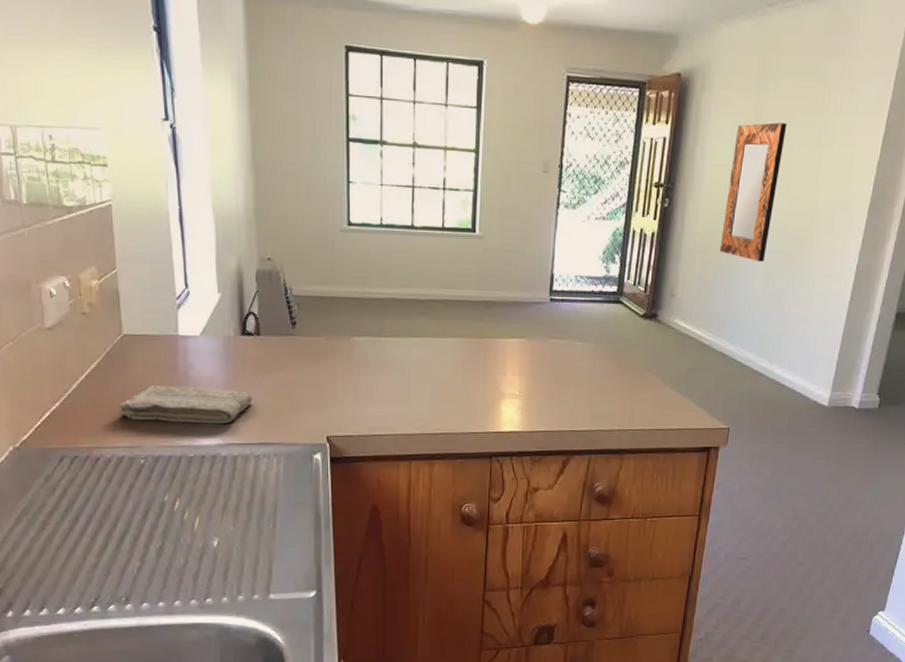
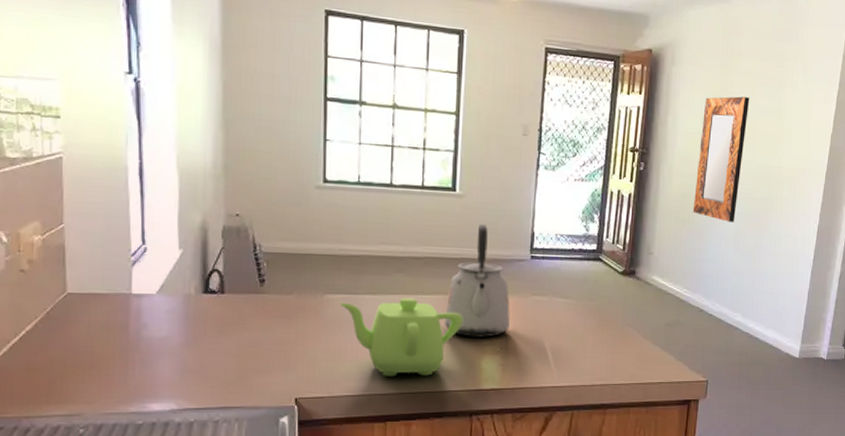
washcloth: present [119,384,253,425] -> none [57,346,214,388]
teapot: none [365,340,484,418] -> present [339,297,464,377]
kettle: none [465,266,529,381] -> present [445,225,510,338]

